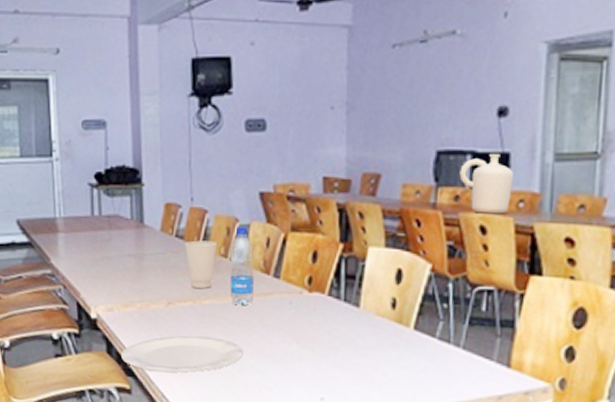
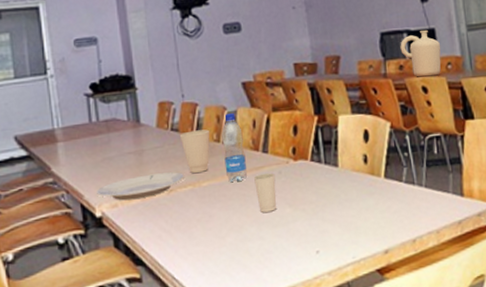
plate: none [92,281,186,307] -> present [96,172,185,201]
plate: present [121,335,243,373] -> none [129,214,244,257]
cup: none [260,301,285,345] -> present [254,173,277,213]

